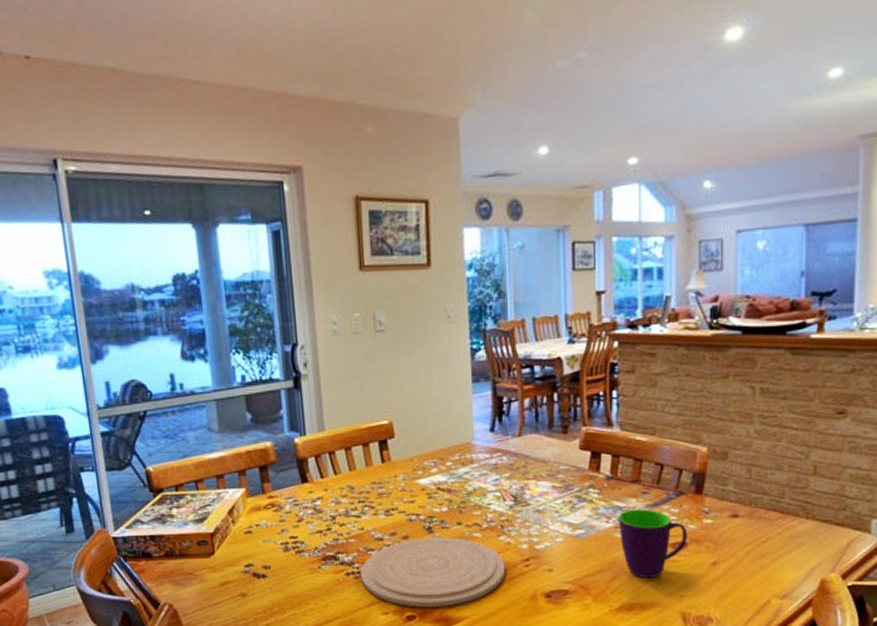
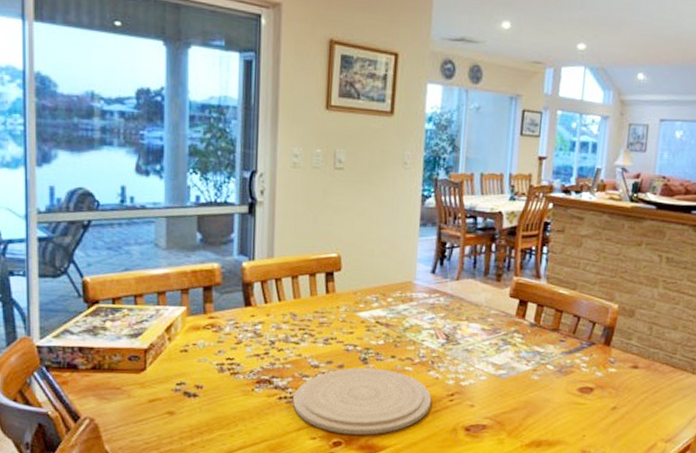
mug: present [618,509,687,579] -> none [536,355,594,419]

